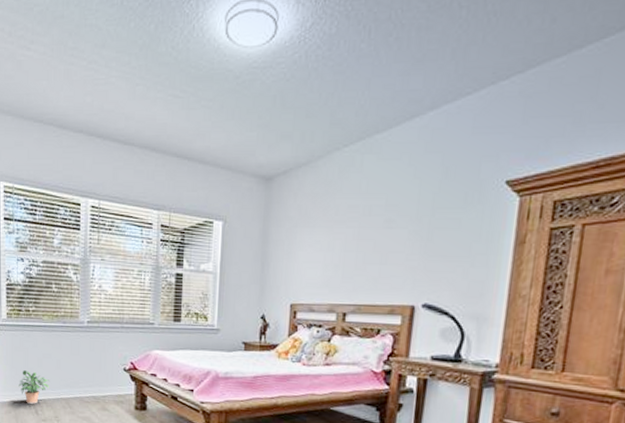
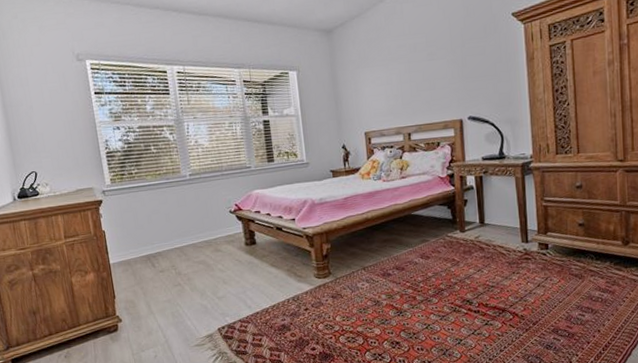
potted plant: present [18,370,50,404] -> none [132,229,162,259]

